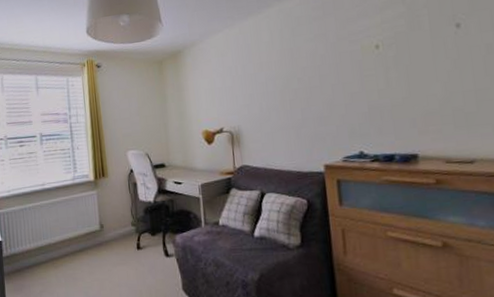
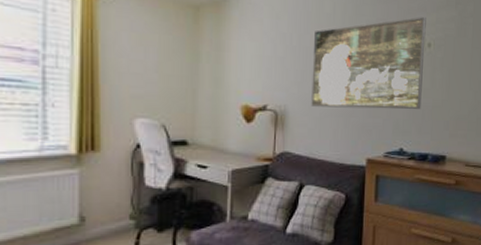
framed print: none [256,20,378,124] -> present [311,16,426,109]

